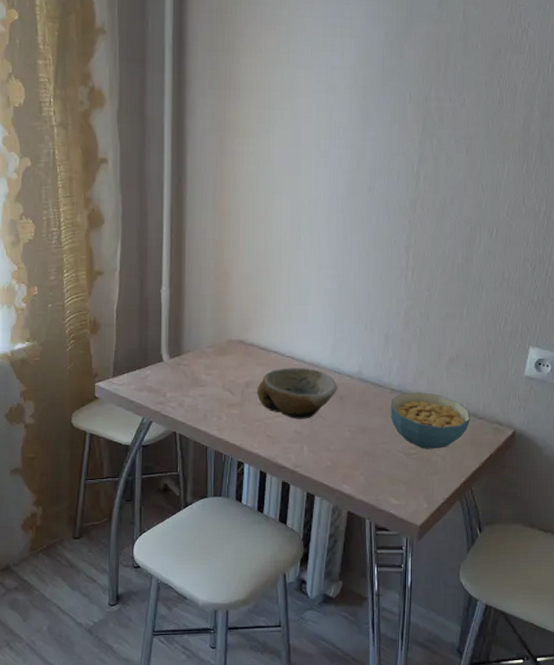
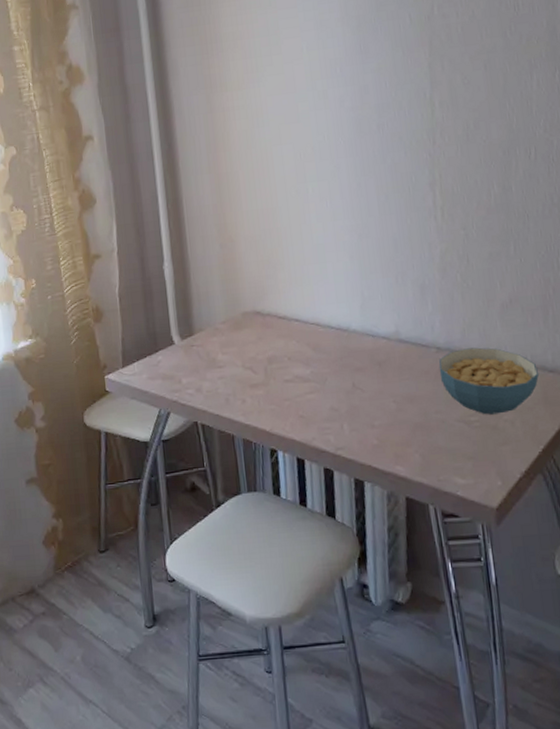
bowl: present [257,368,338,419] -> none [281,334,374,394]

